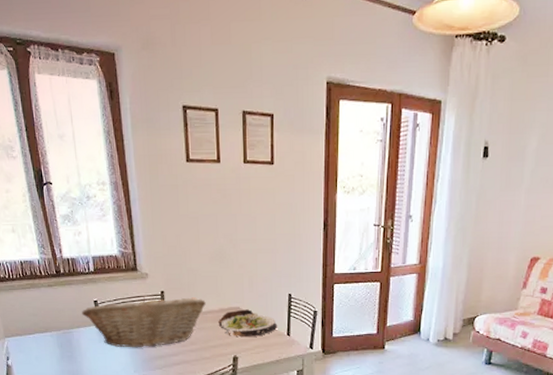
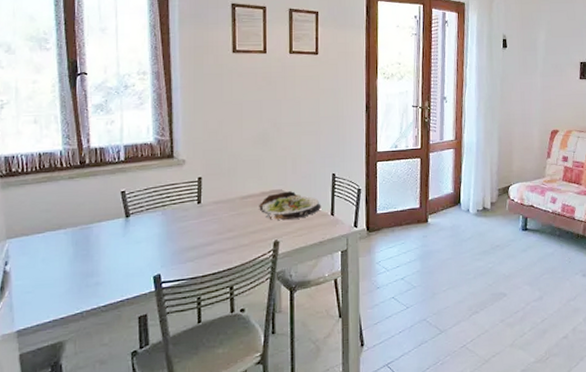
fruit basket: present [82,296,206,348] -> none [106,182,246,240]

